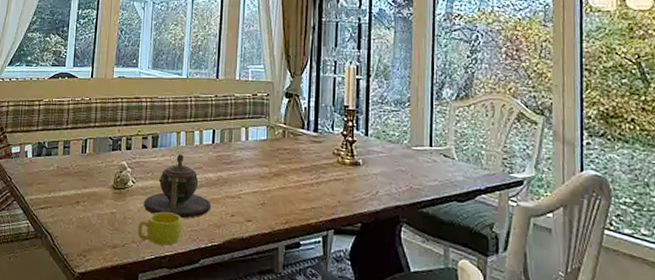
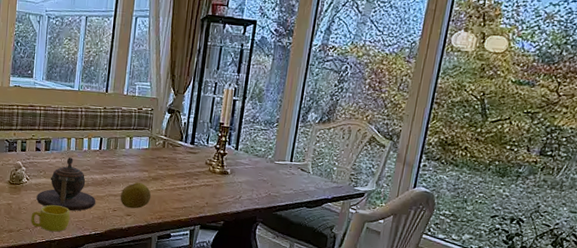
fruit: none [238,179,274,213] -> present [120,182,152,209]

